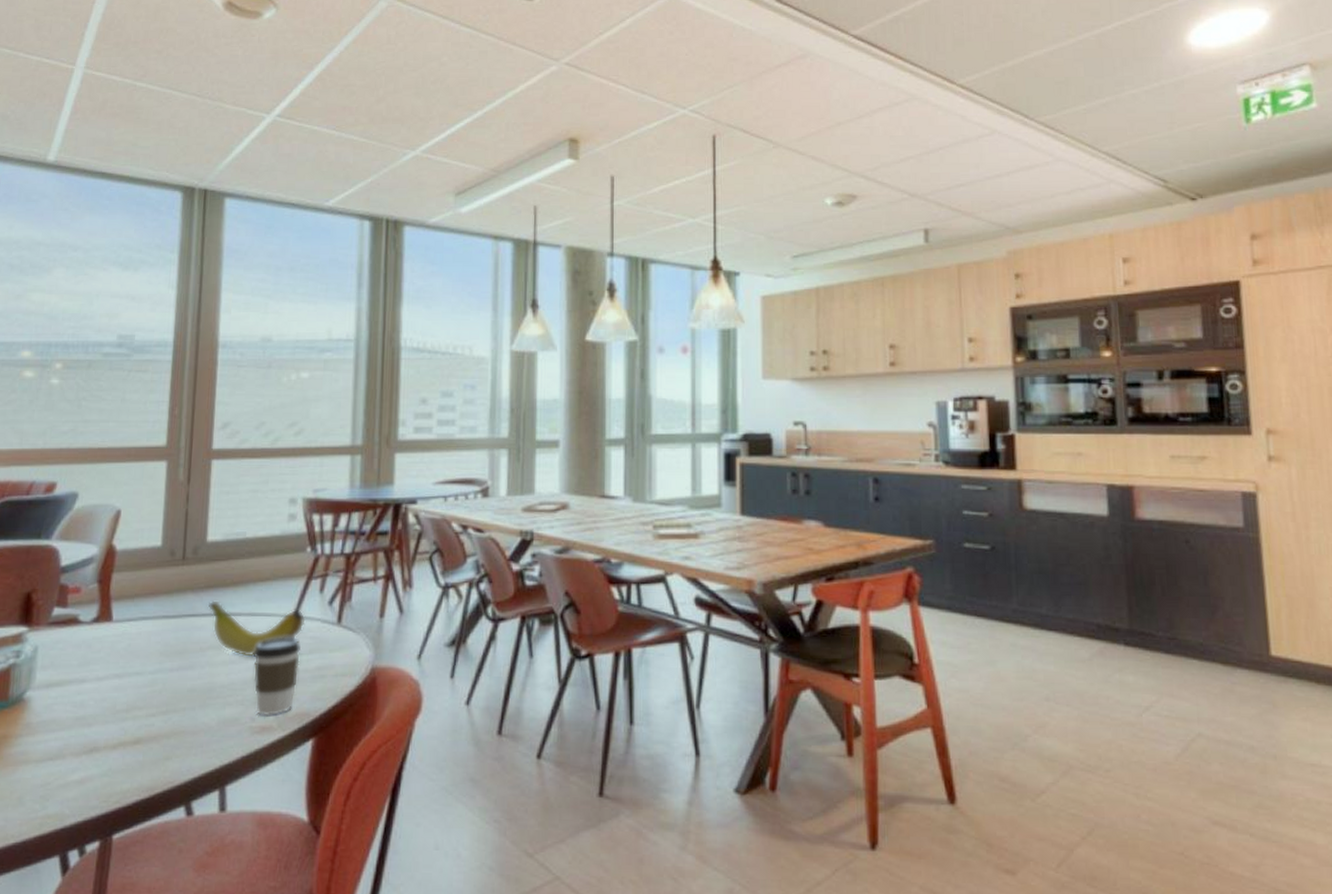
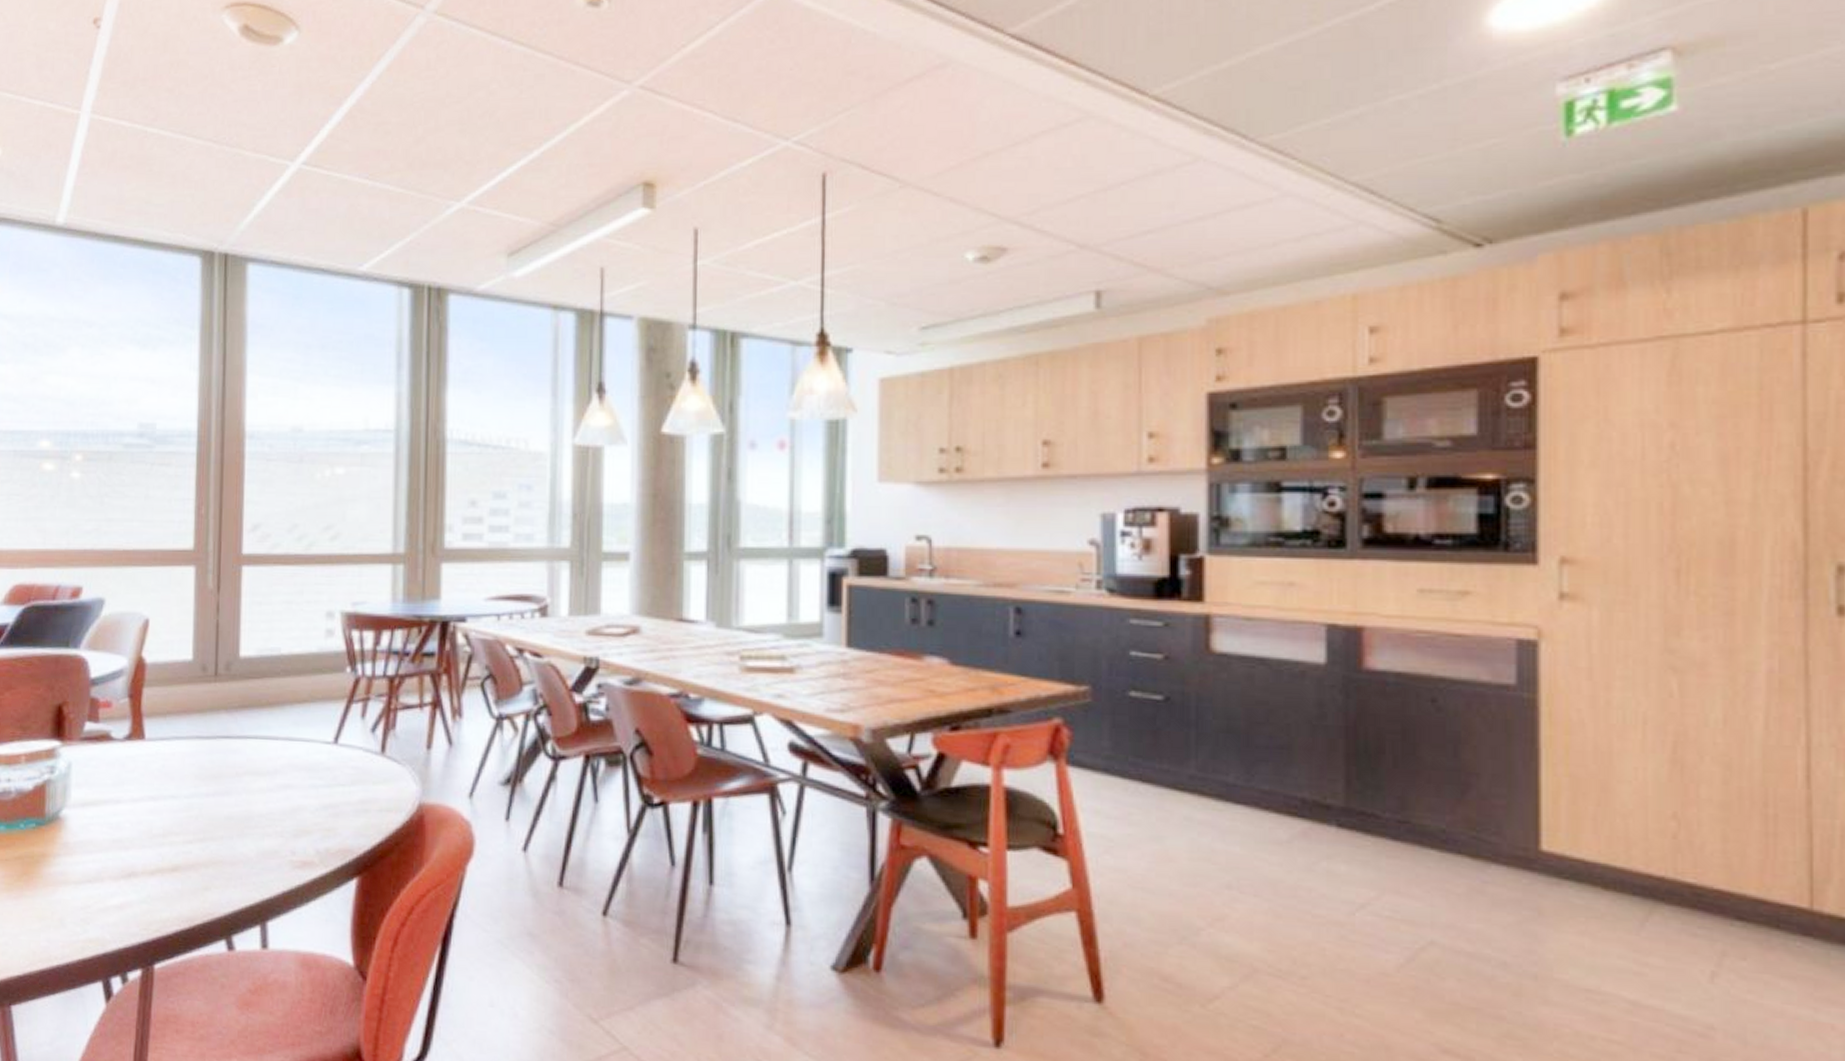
fruit: present [209,600,306,657] -> none [244,722,347,785]
coffee cup: present [254,636,302,717] -> none [292,765,343,851]

